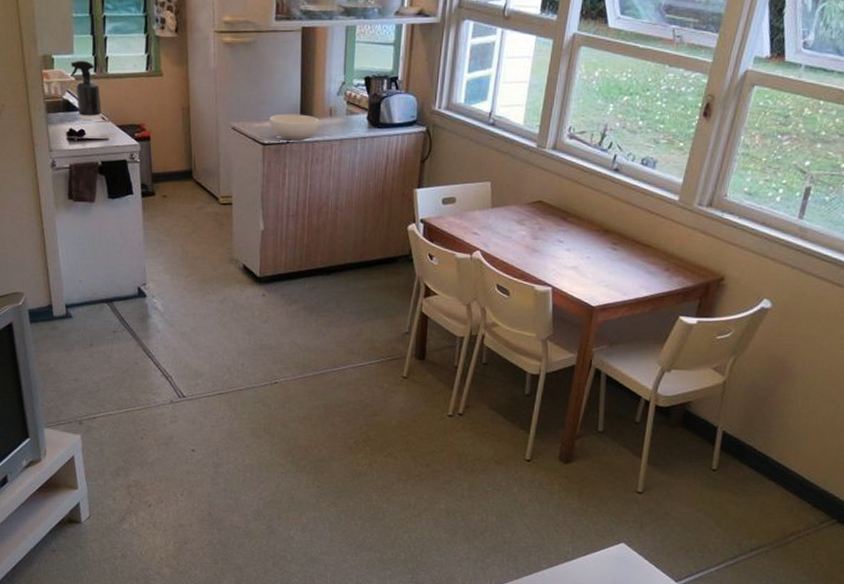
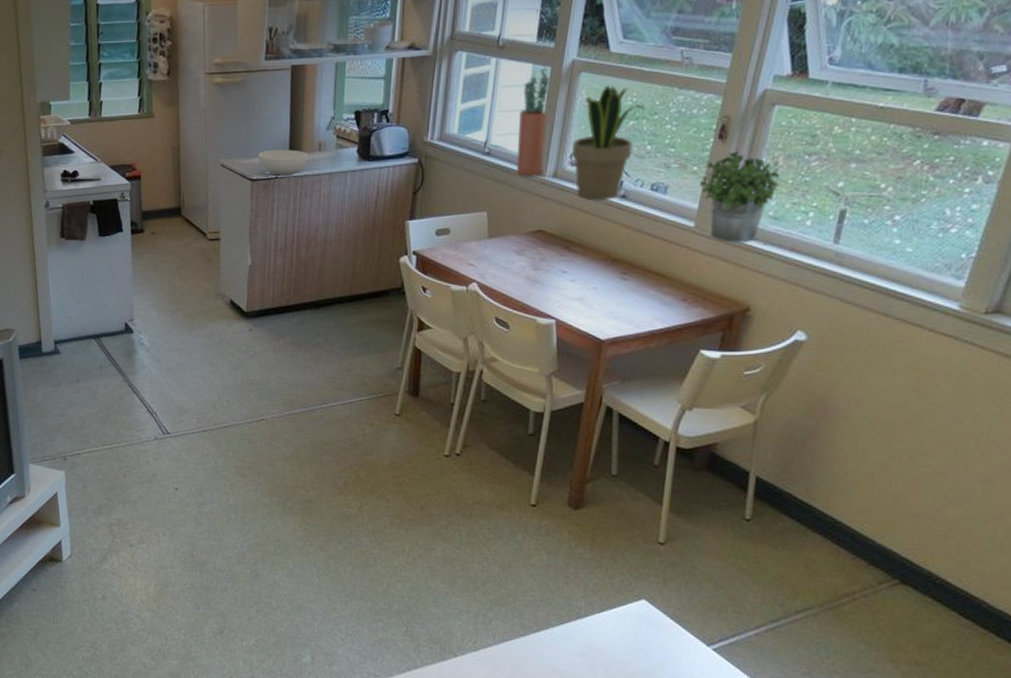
spray bottle: present [71,60,102,121] -> none [66,105,95,162]
vase: none [518,35,552,150] -> present [516,62,551,179]
potted plant: none [571,60,639,174] -> present [572,85,646,201]
potted plant: none [684,128,756,217] -> present [698,150,781,243]

